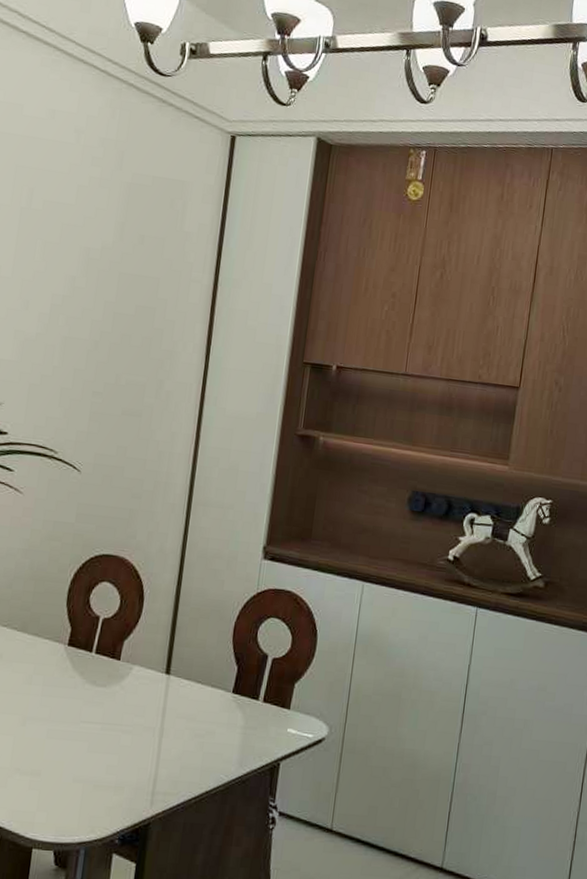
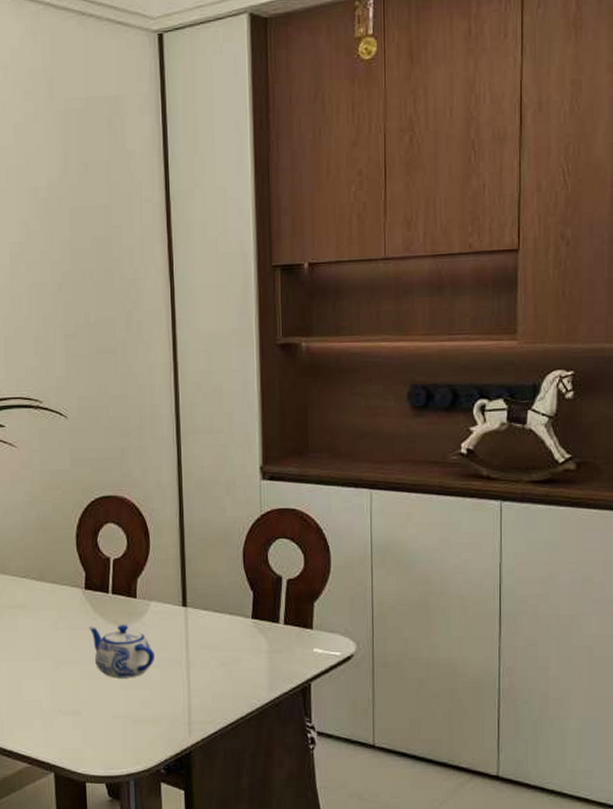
teapot: none [65,684,130,742] -> present [89,625,156,678]

